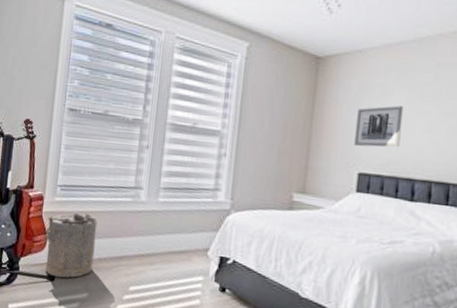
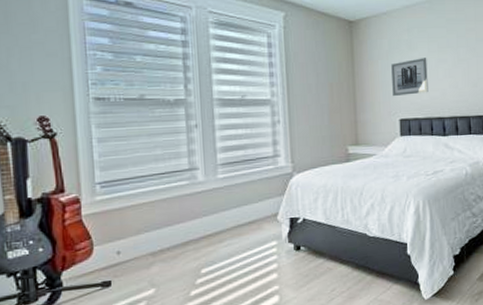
laundry hamper: present [44,213,98,278] -> none [88,207,156,282]

